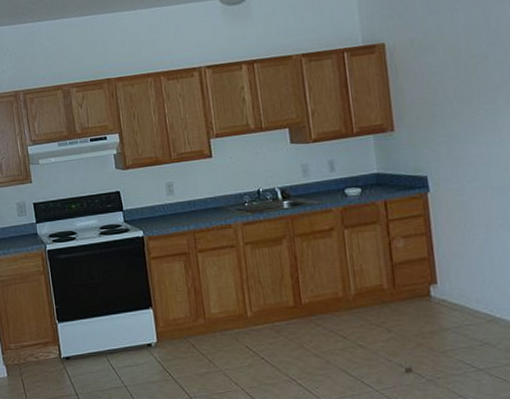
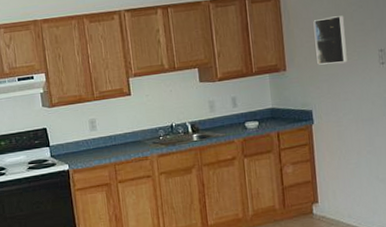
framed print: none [427,68,471,125] -> present [313,15,347,65]

